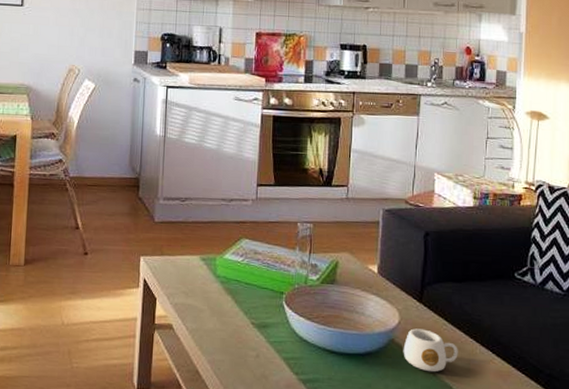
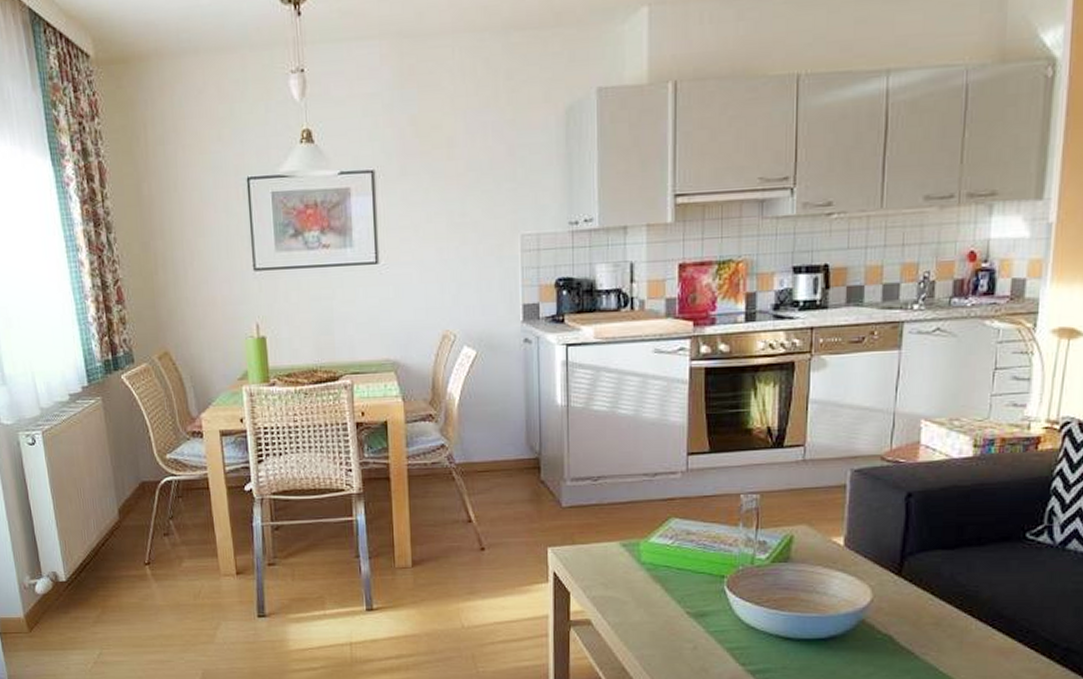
mug: present [403,328,458,373] -> none [876,606,948,654]

